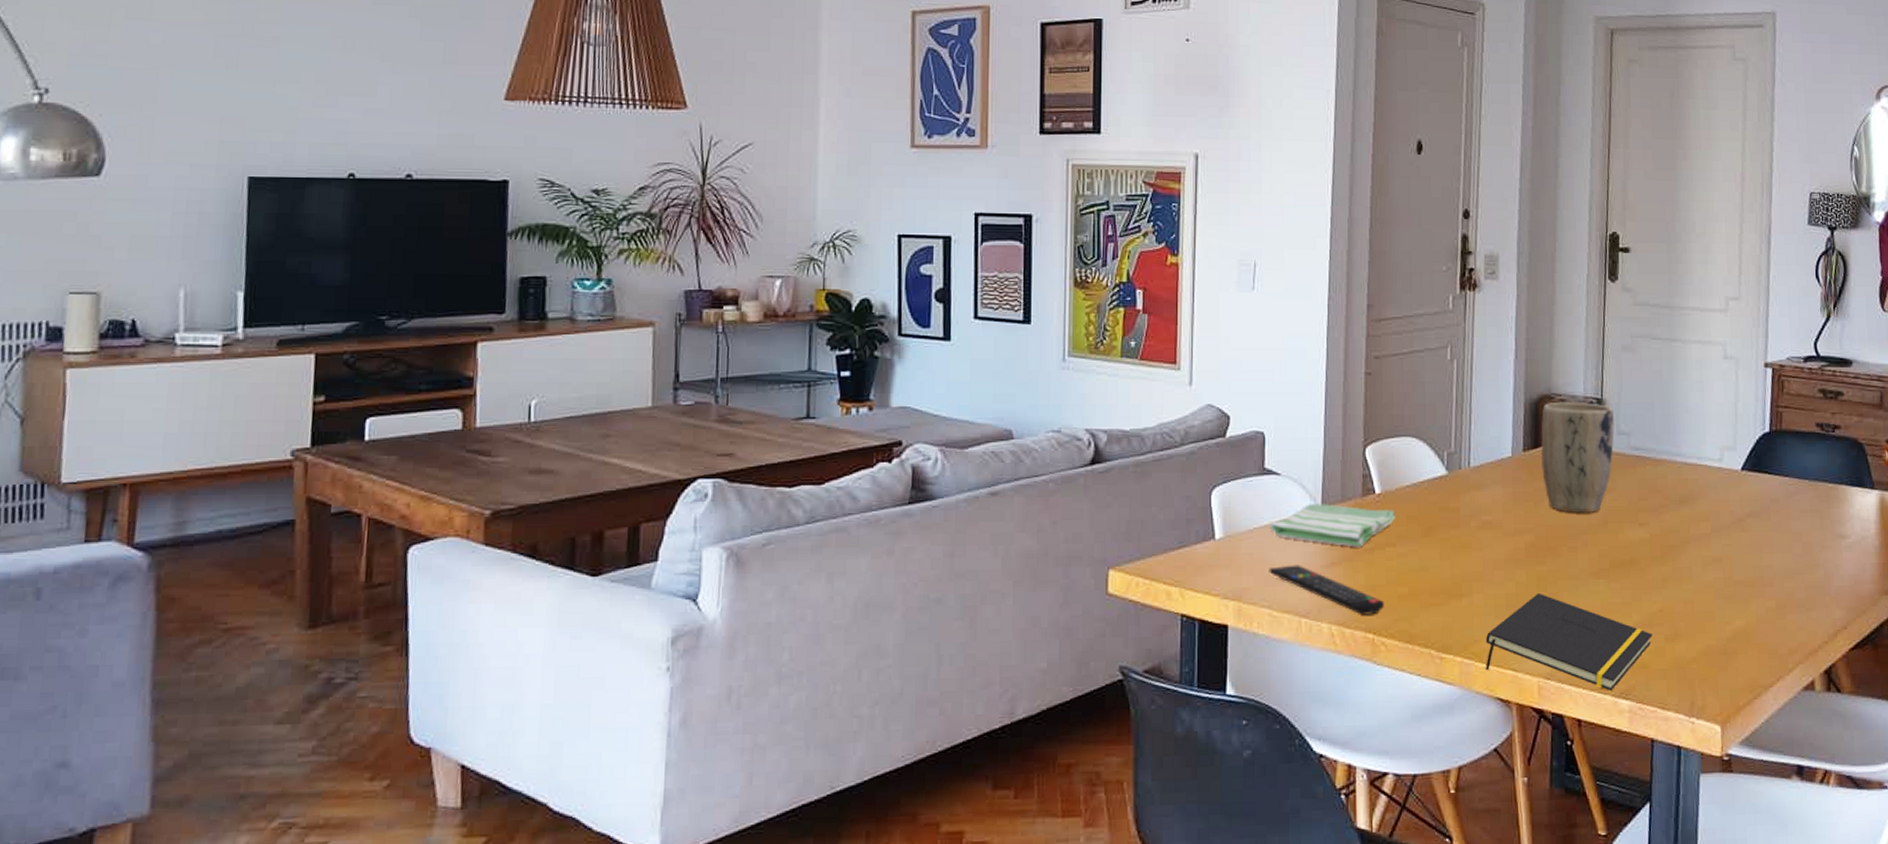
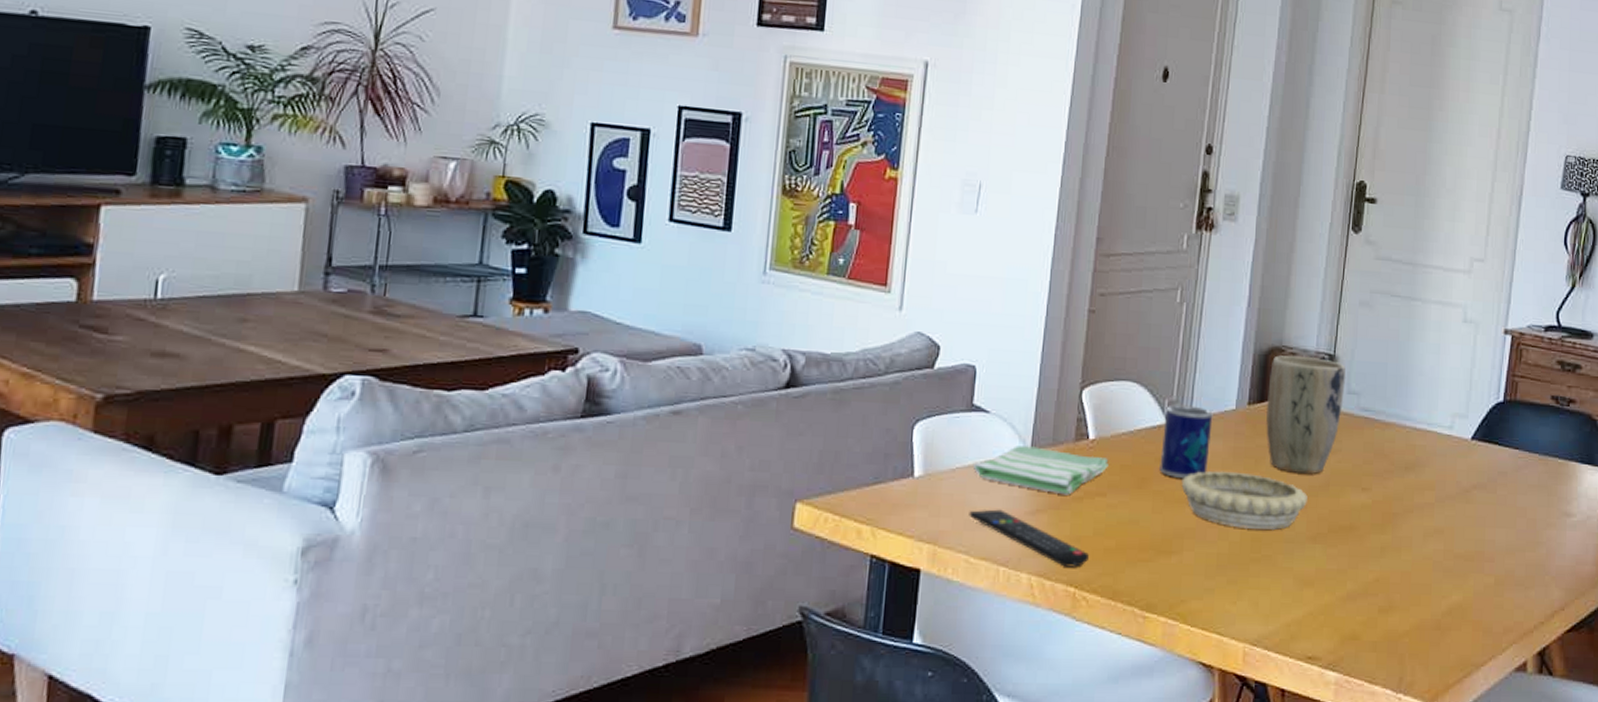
mug: none [1444,456,1491,526] -> present [1160,404,1213,479]
decorative bowl: none [1466,515,1588,569] -> present [1181,471,1308,530]
notepad: present [1486,592,1653,692] -> none [1190,554,1366,662]

